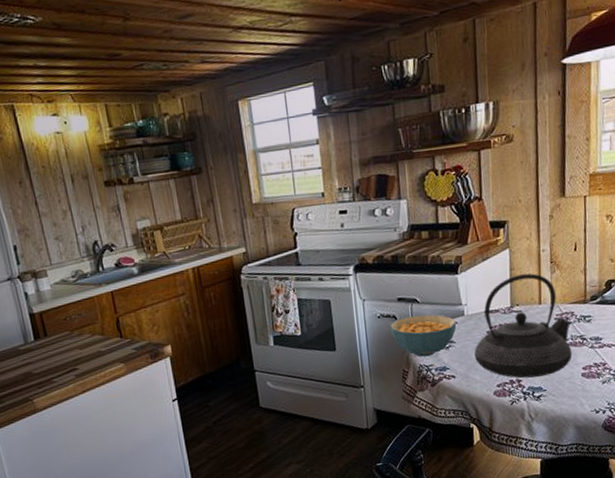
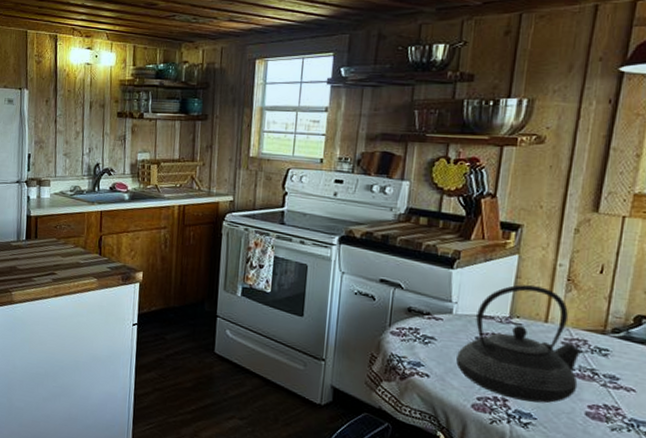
cereal bowl: present [390,314,457,357] -> none [365,300,442,348]

